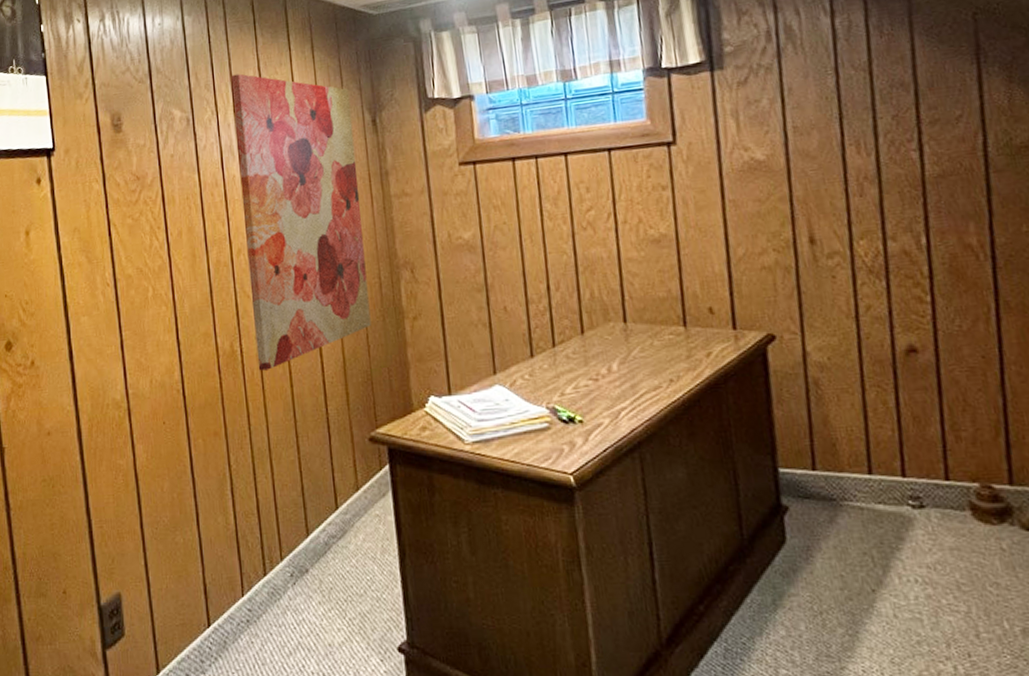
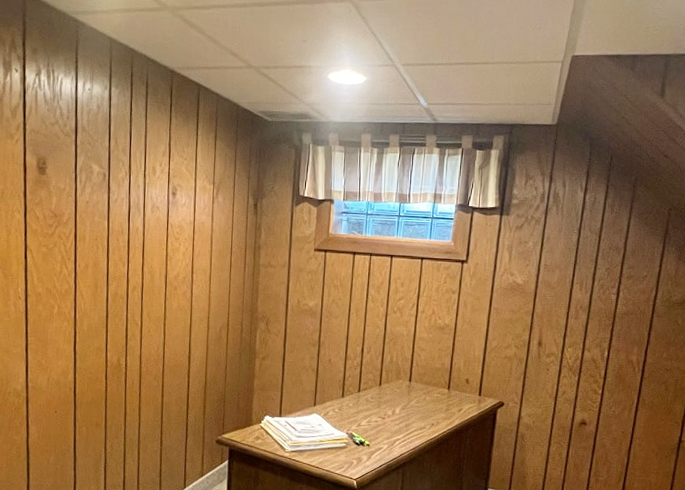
wall art: present [231,73,371,371] -> none [138,145,240,382]

